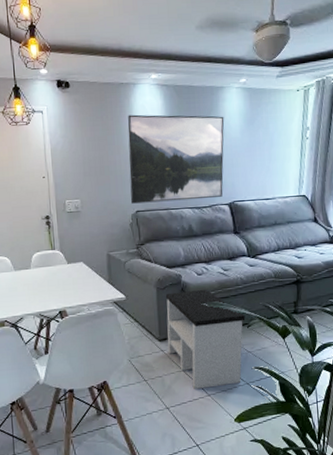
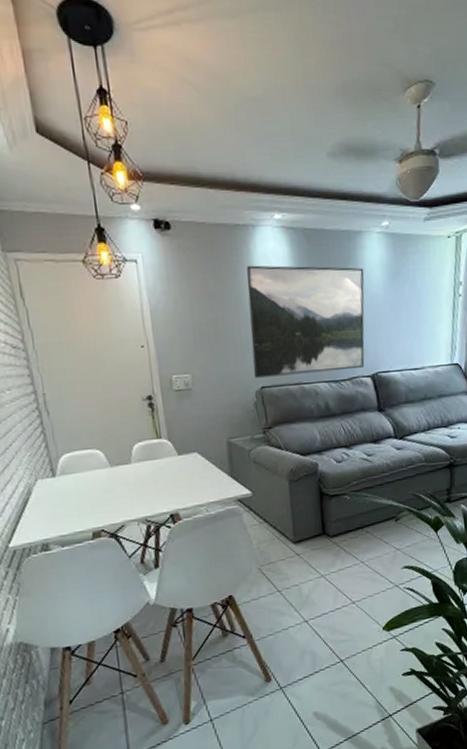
side table: present [165,290,245,389] -> none [299,480,393,597]

